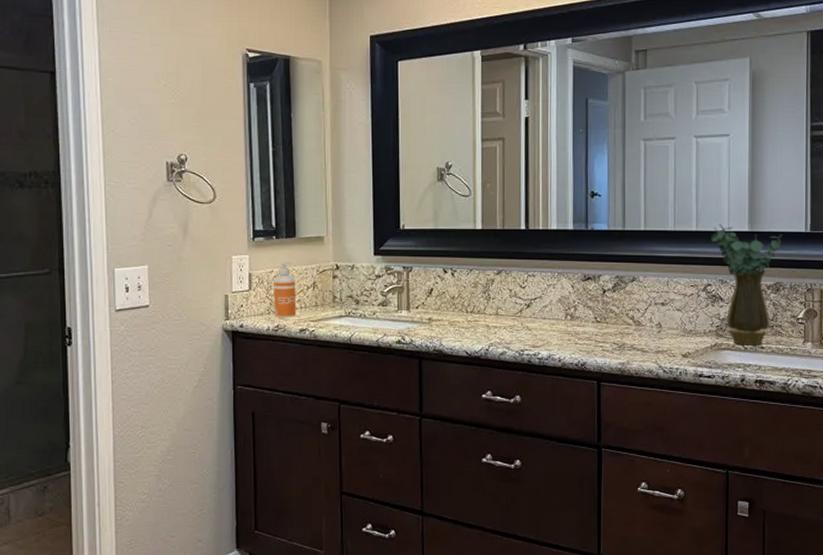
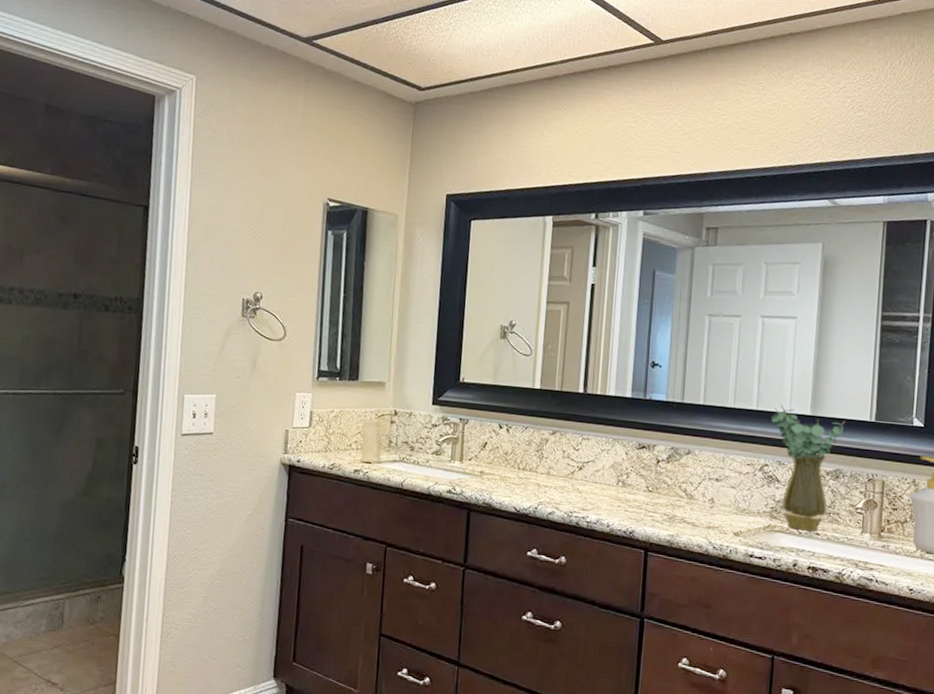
soap dispenser: present [274,262,297,318] -> none [330,403,354,458]
candle: none [304,272,327,322] -> present [360,416,382,463]

